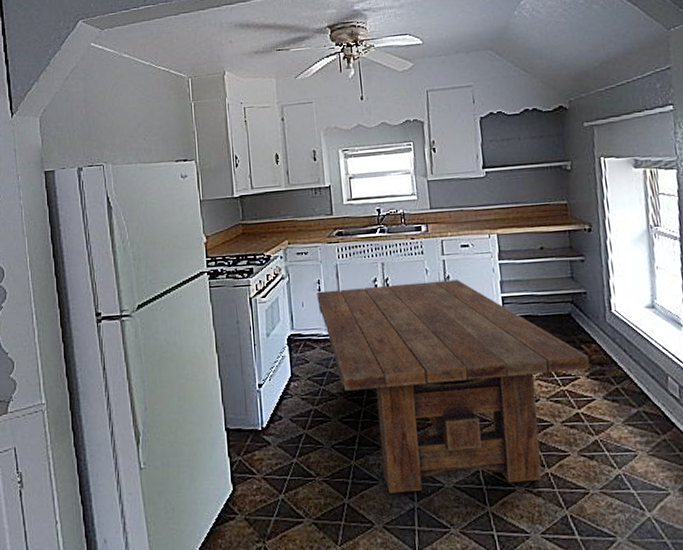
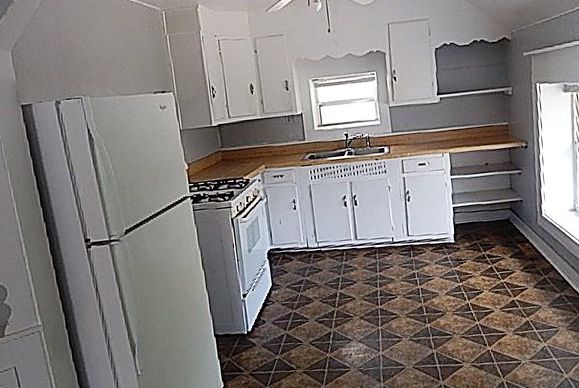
dining table: present [317,279,590,493] -> none [293,194,524,378]

